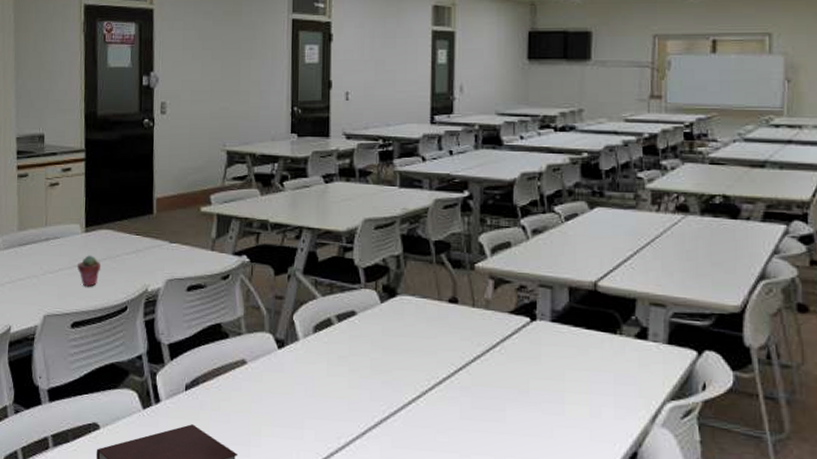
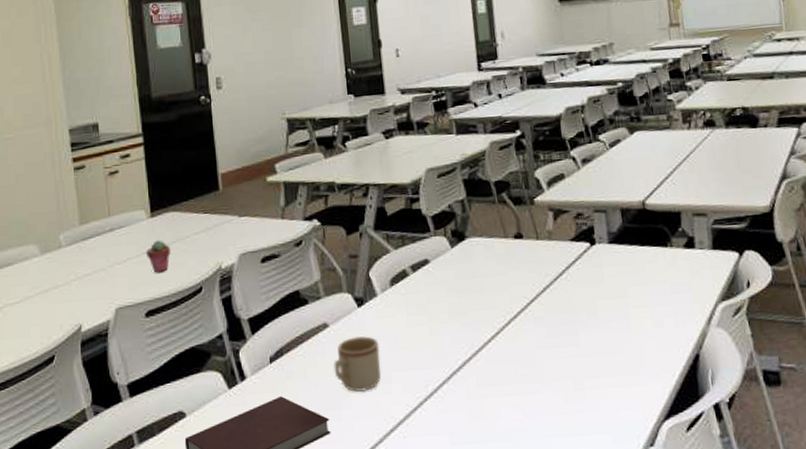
mug: none [247,377,296,434] -> present [333,336,382,393]

